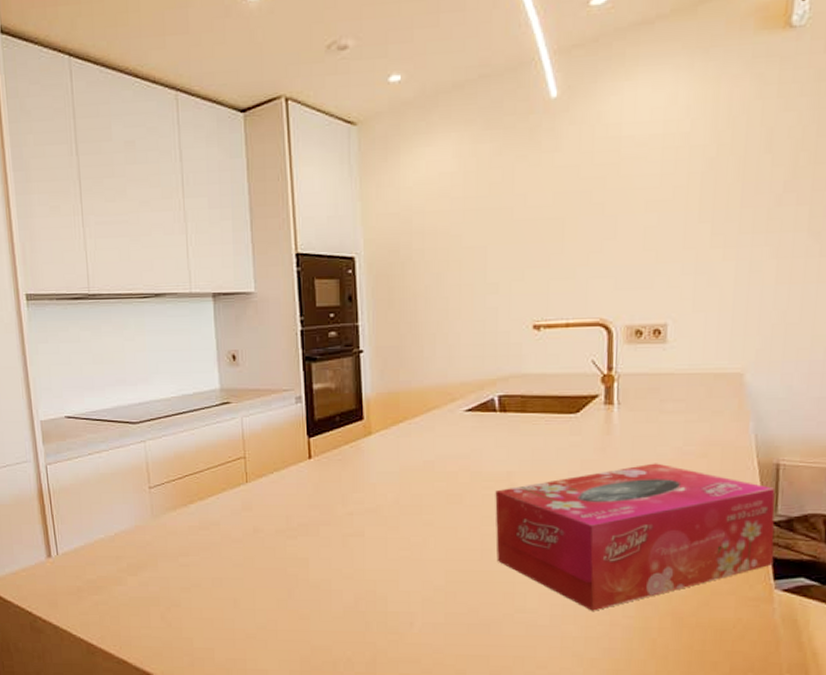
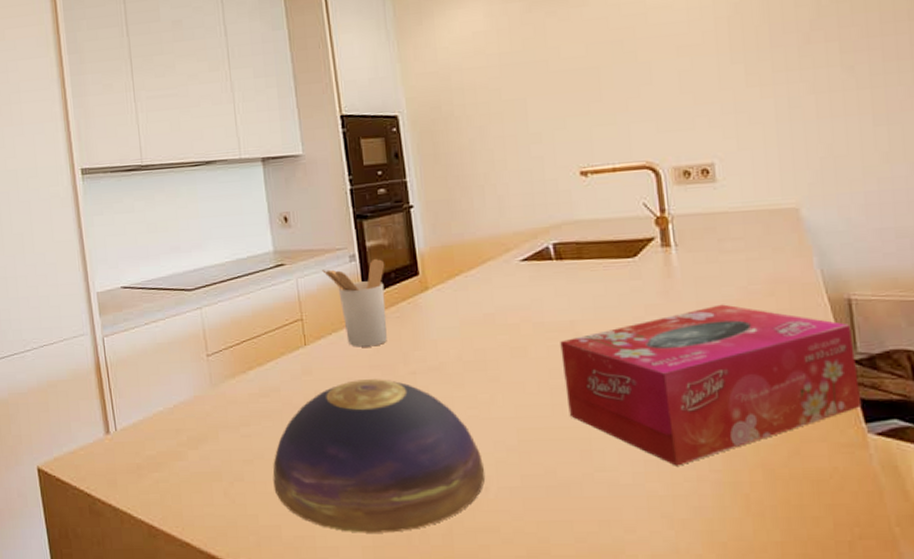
decorative bowl: none [209,518,412,659] -> present [273,379,485,533]
utensil holder: none [268,402,331,487] -> present [322,259,387,347]

